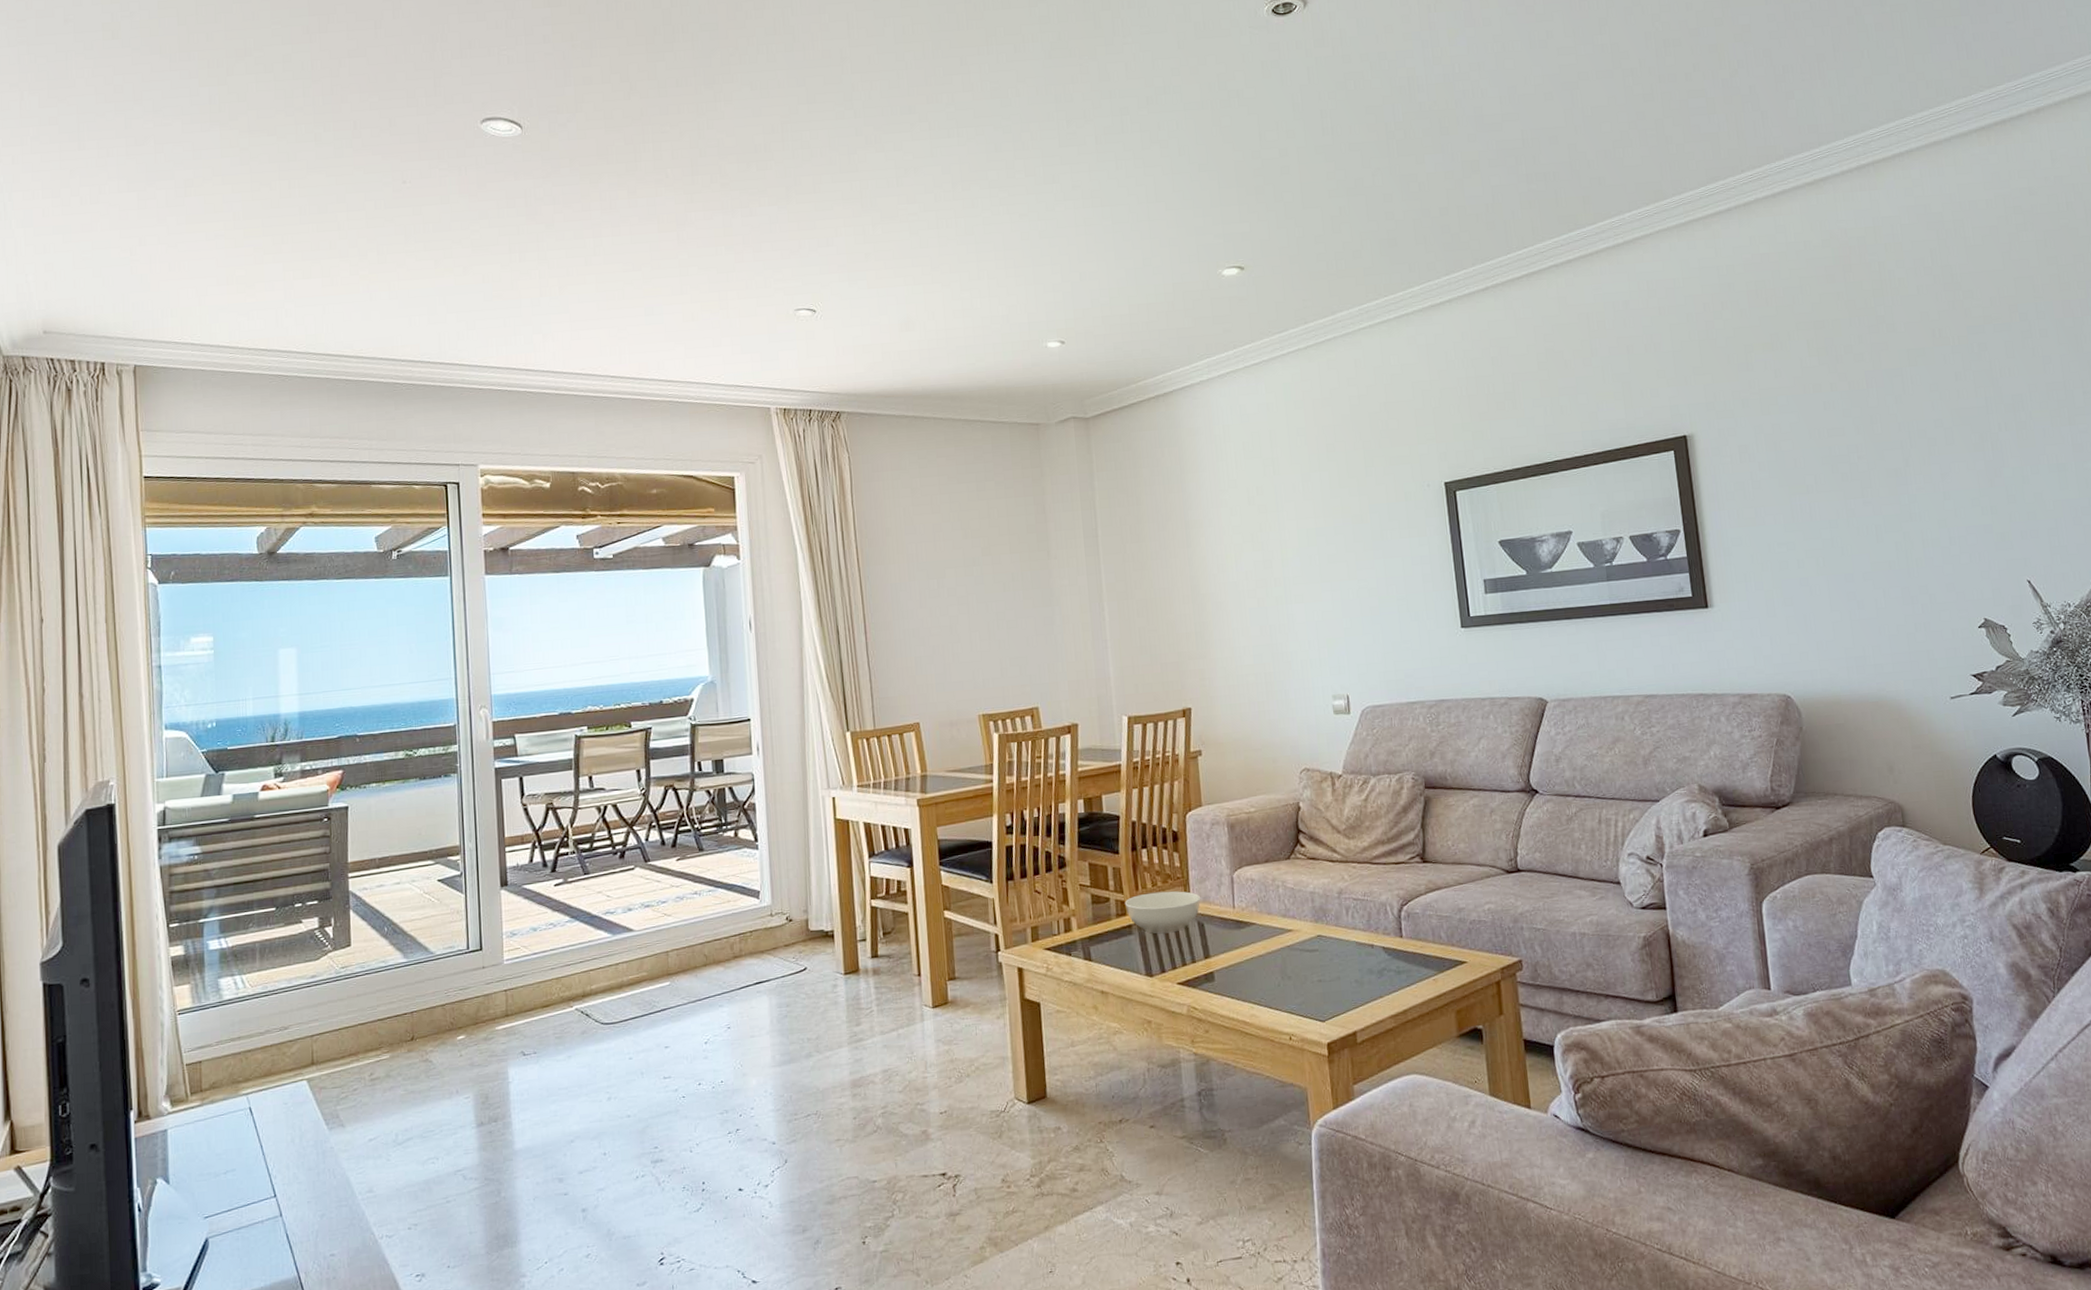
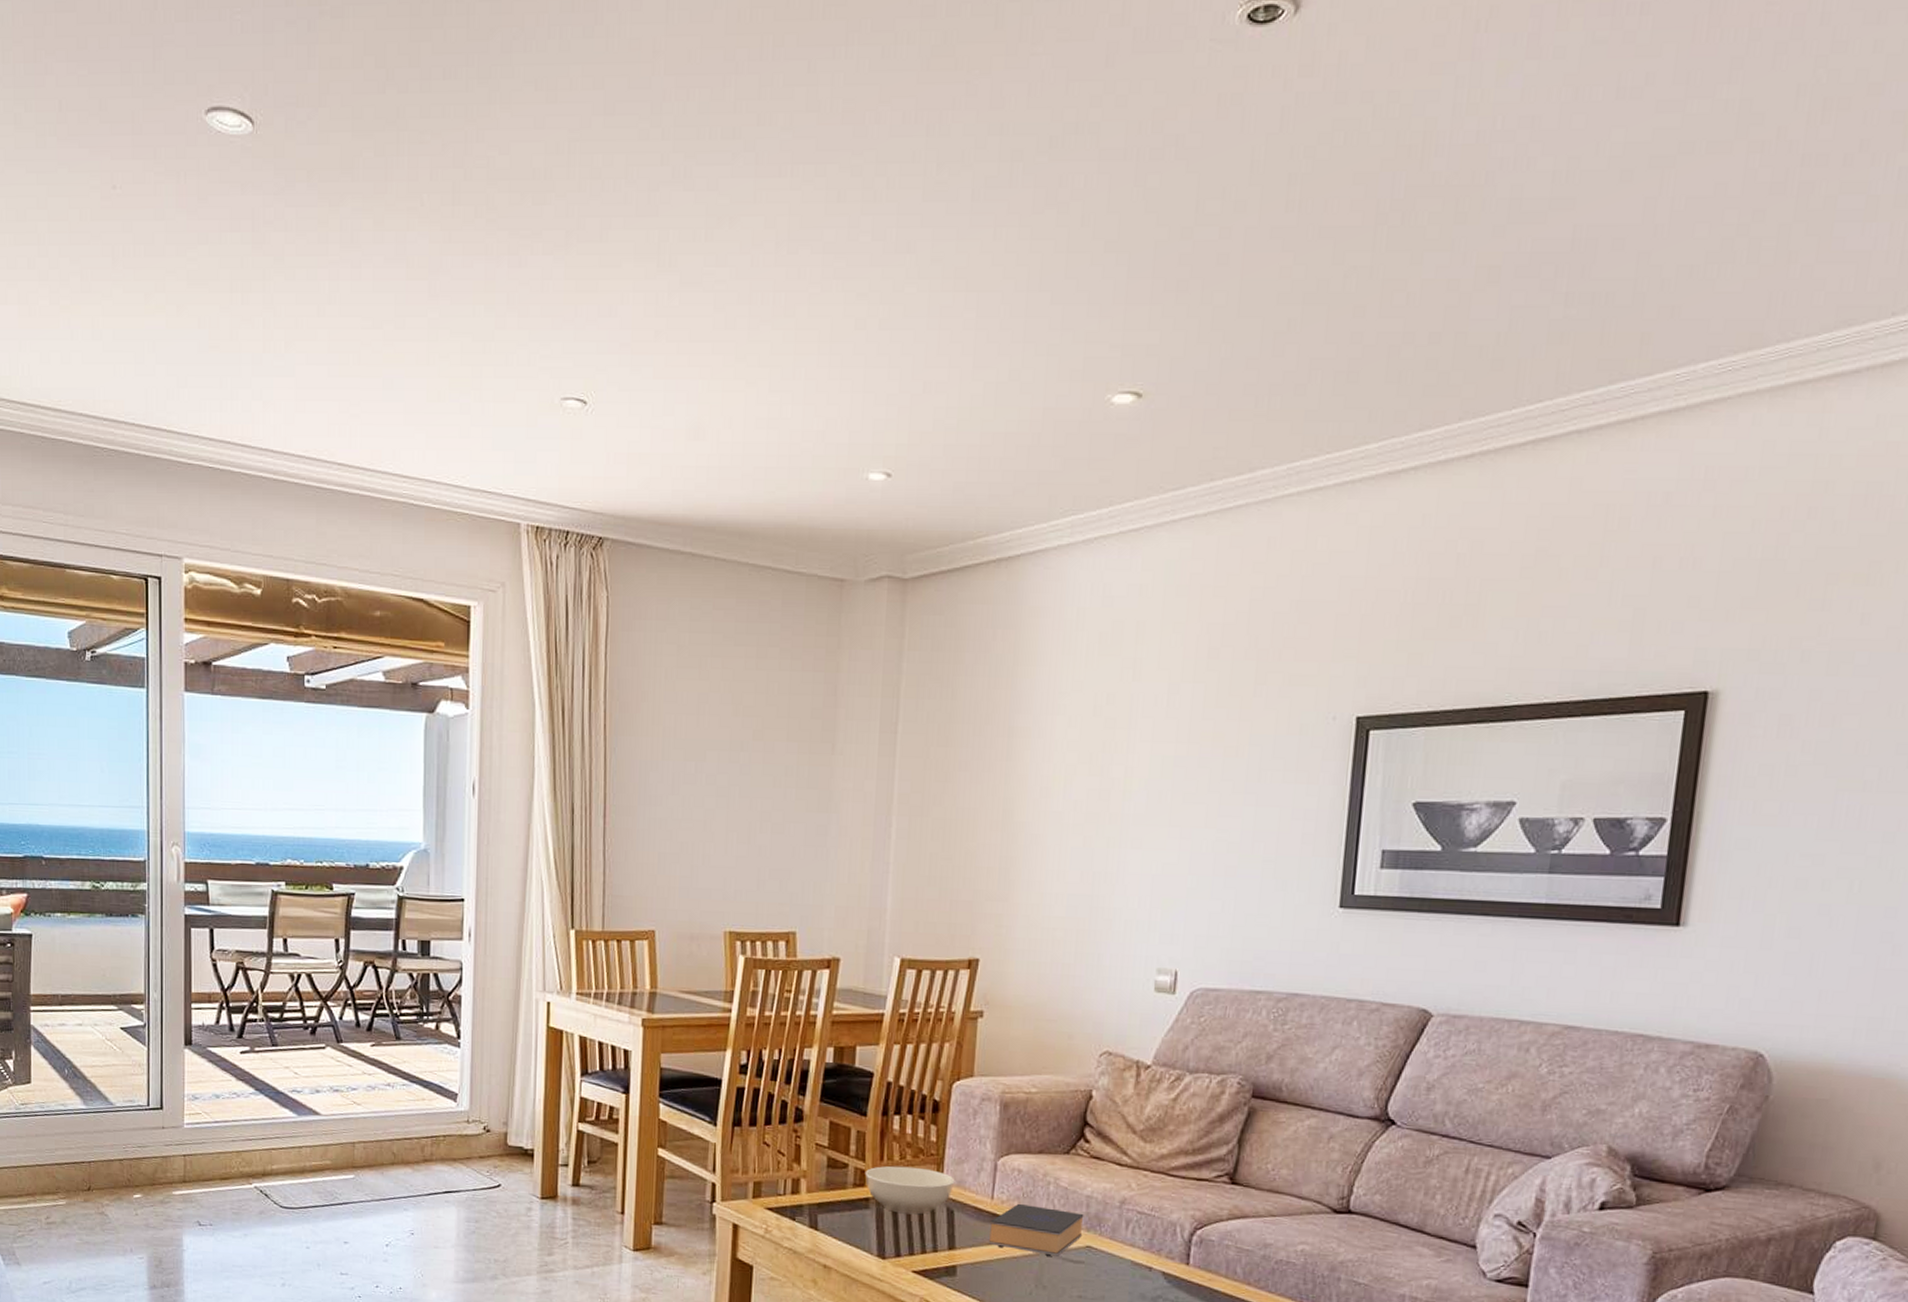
book: none [1236,907,1313,951] -> present [988,1203,1084,1257]

